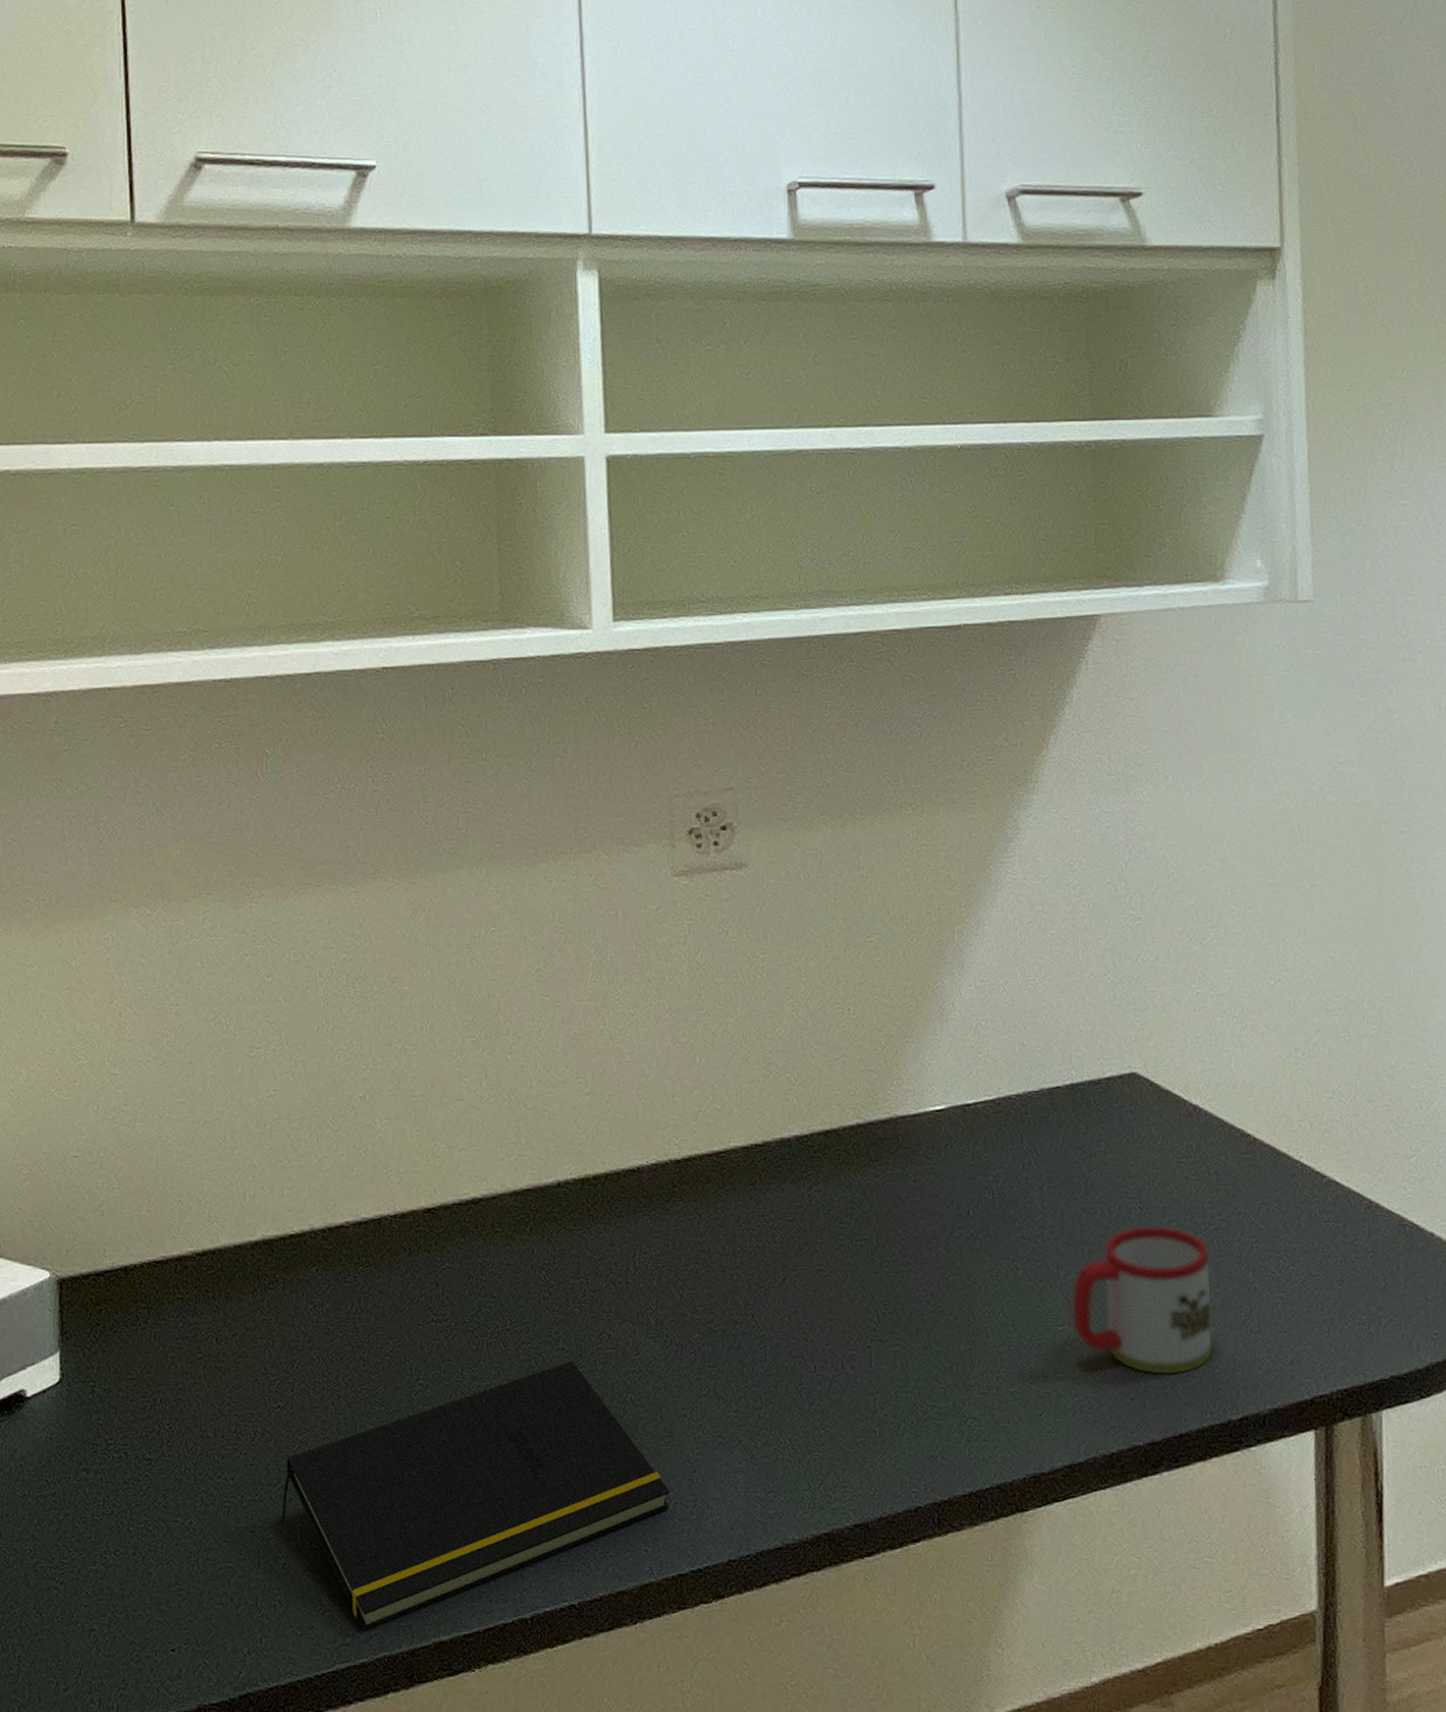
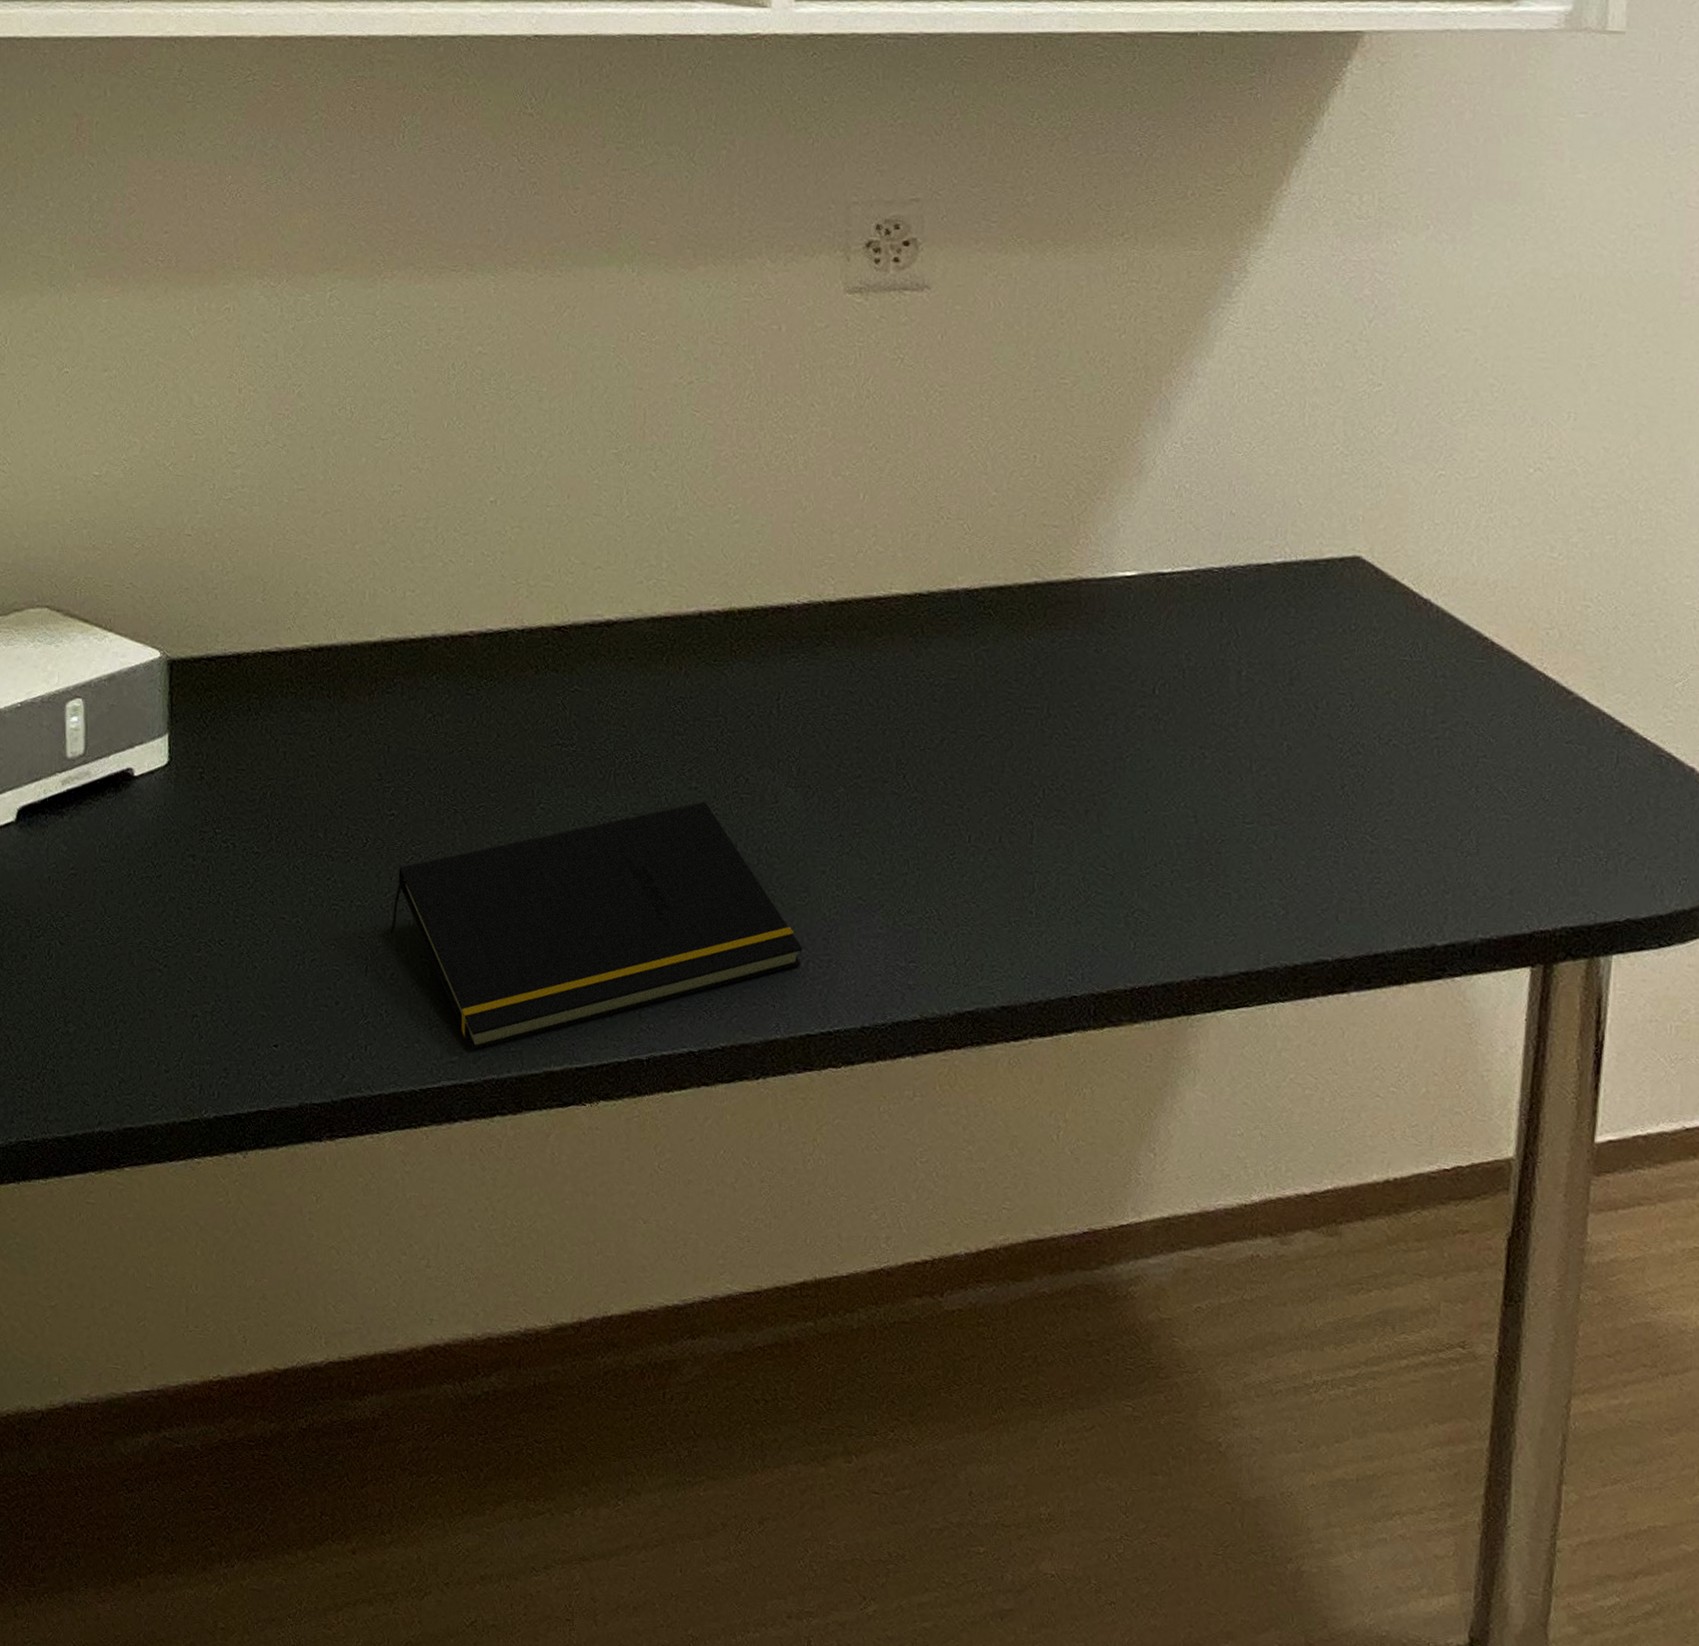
mug: present [1071,1226,1214,1376] -> none [1261,725,1428,891]

